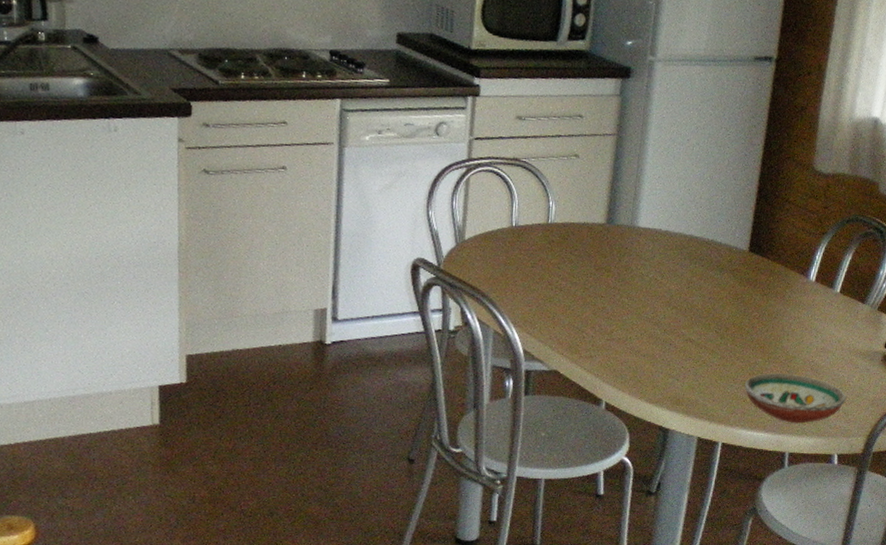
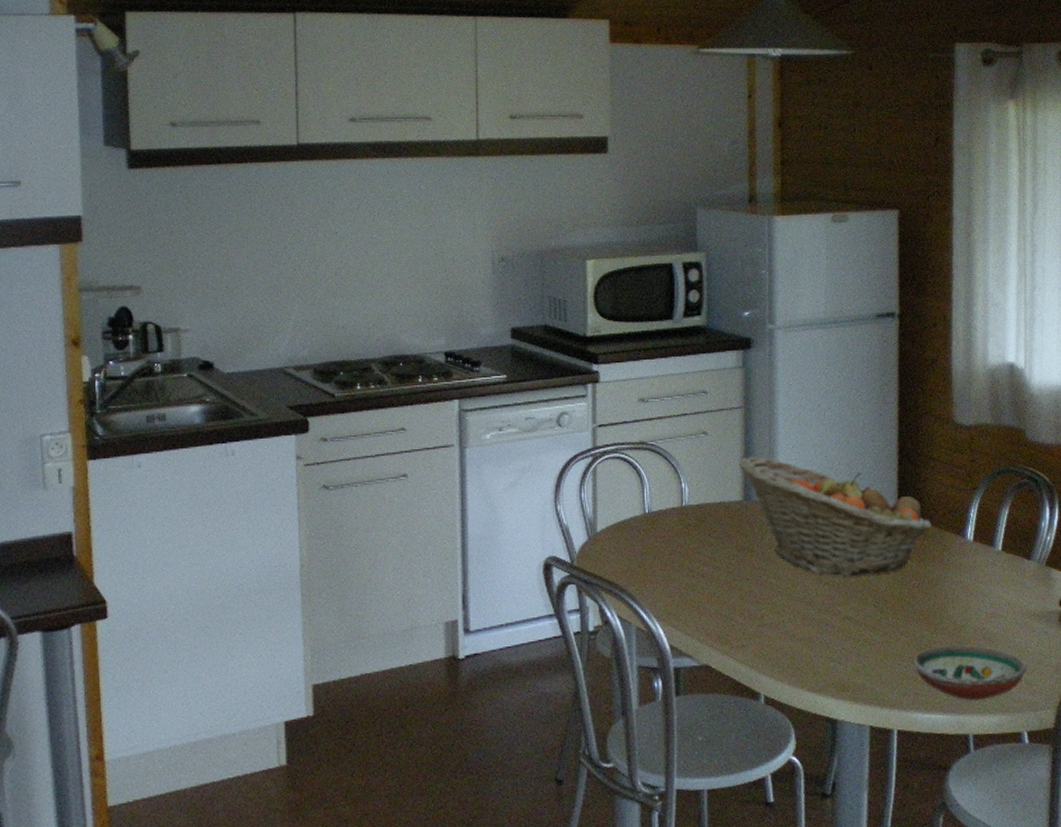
fruit basket: none [606,182,779,303] -> present [740,456,931,576]

